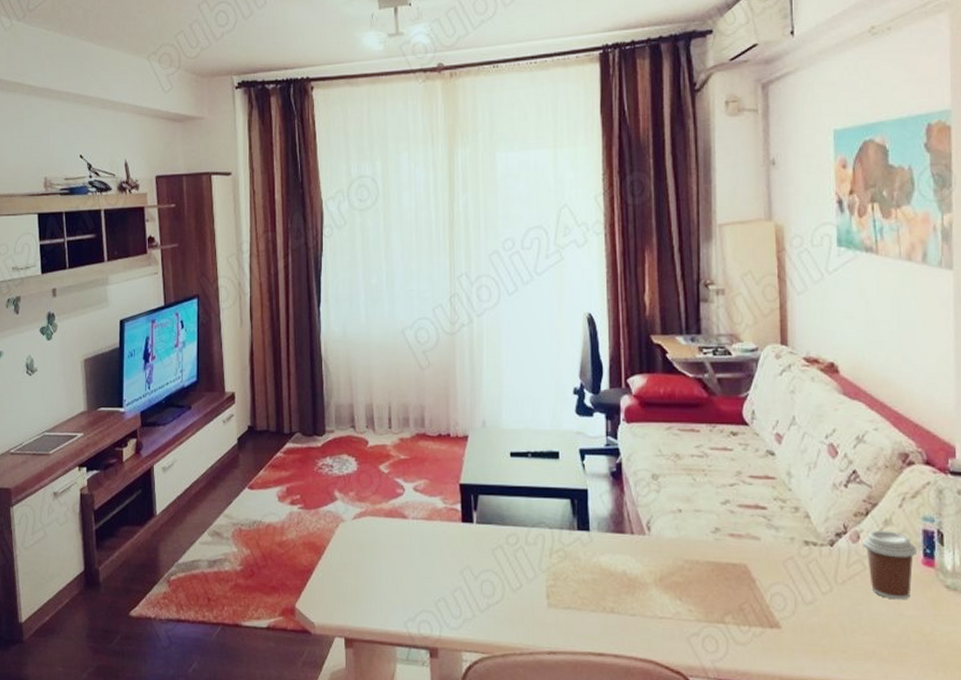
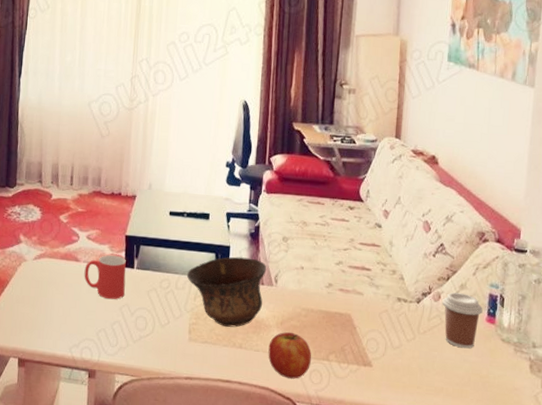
mug: none [414,508,464,562] -> present [84,254,126,300]
bowl: none [537,502,636,588] -> present [186,256,267,328]
apple: none [647,590,703,648] -> present [268,331,312,379]

